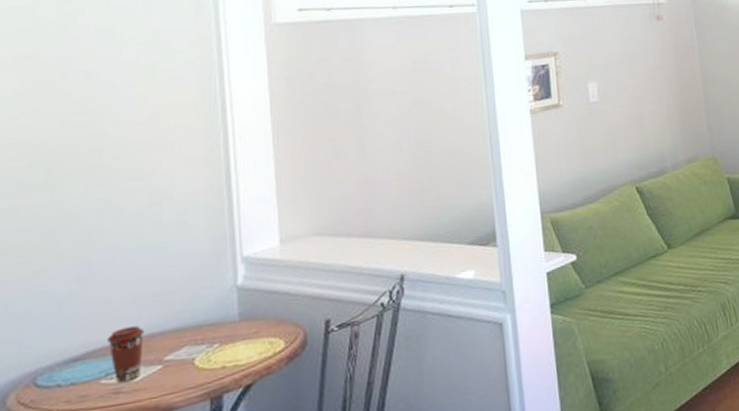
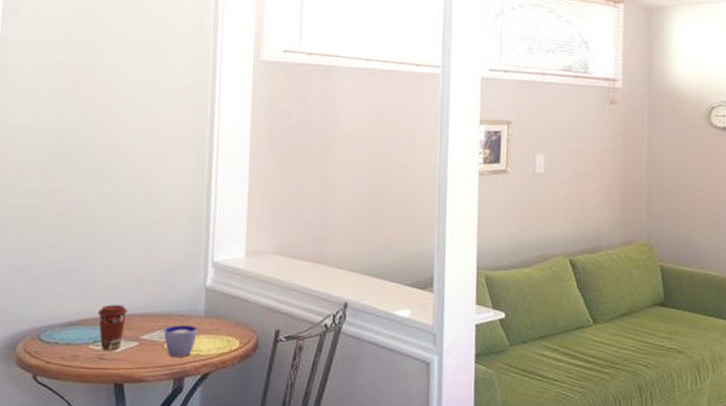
cup: none [192,333,233,374] -> present [164,325,198,357]

